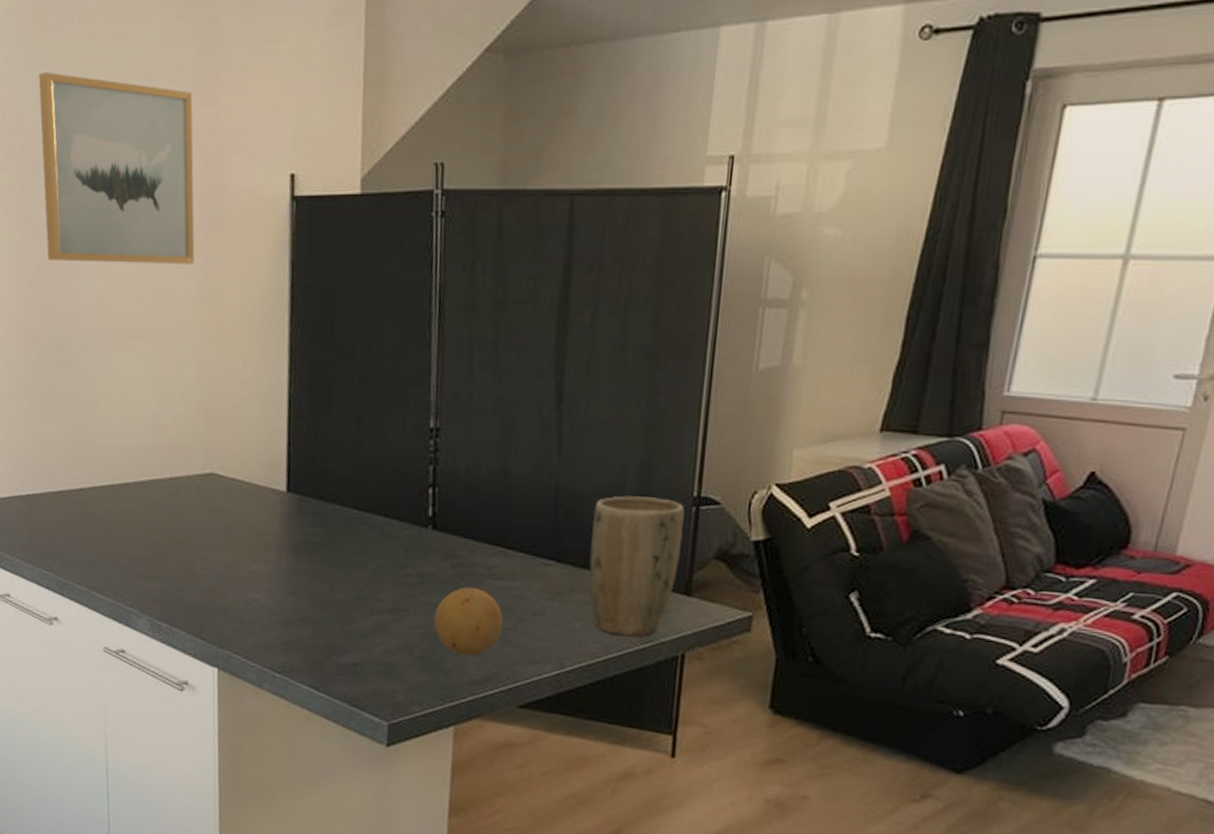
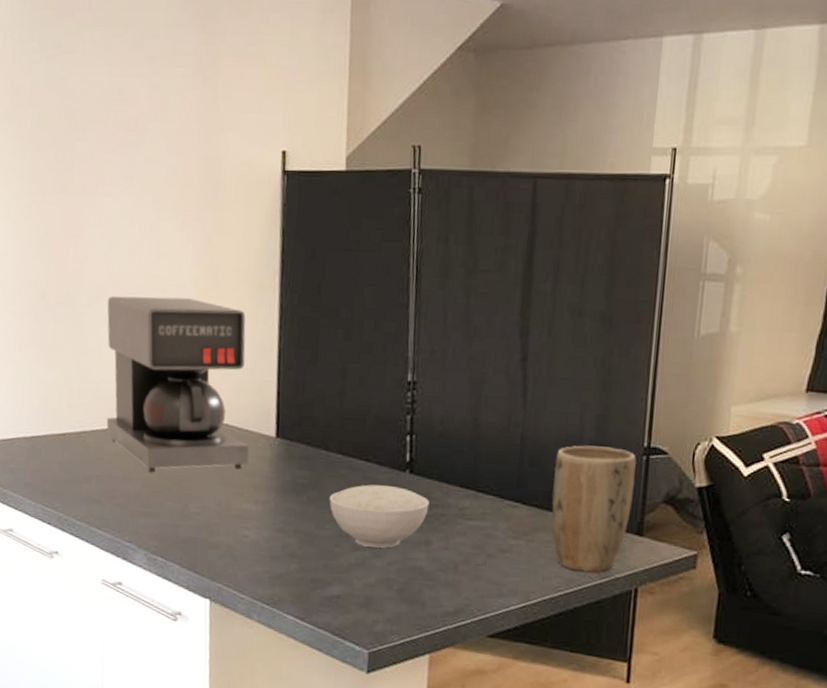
wall art: present [38,72,195,264] -> none [50,53,194,229]
coffee maker: none [104,340,258,532] -> present [106,295,249,473]
bowl: none [344,542,454,612] -> present [329,484,430,548]
fruit: present [434,587,504,657] -> none [411,526,475,590]

